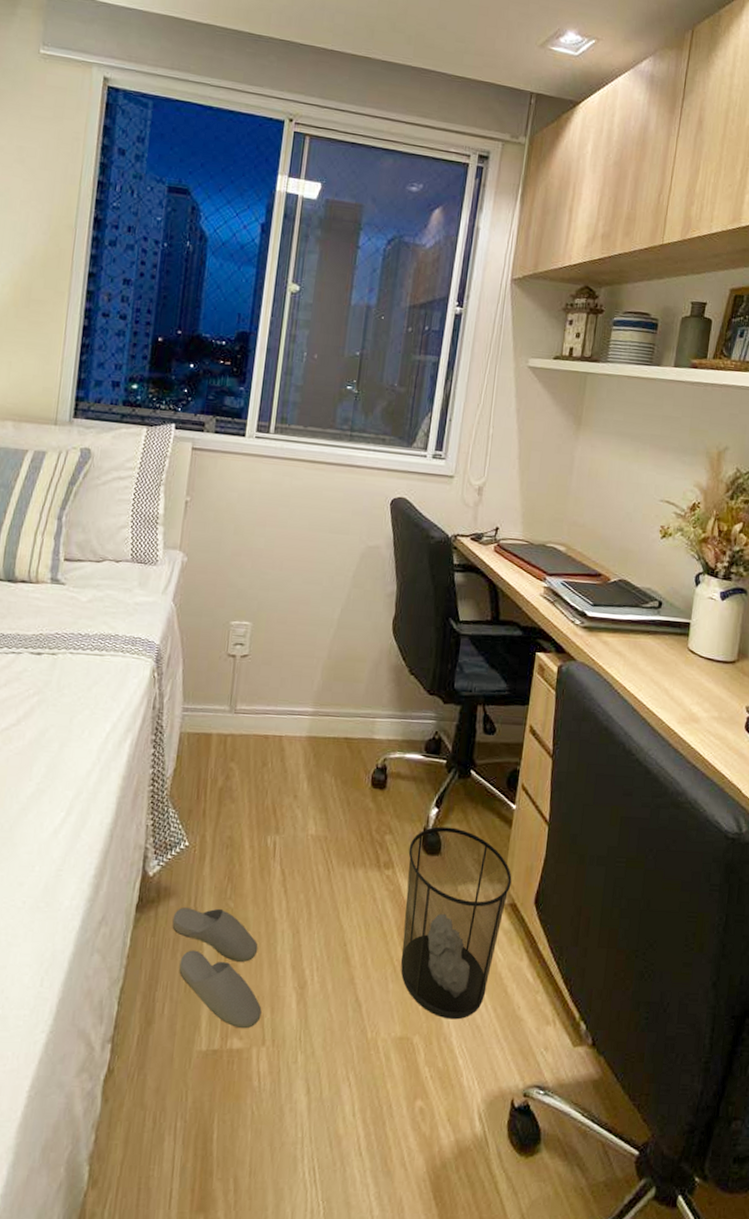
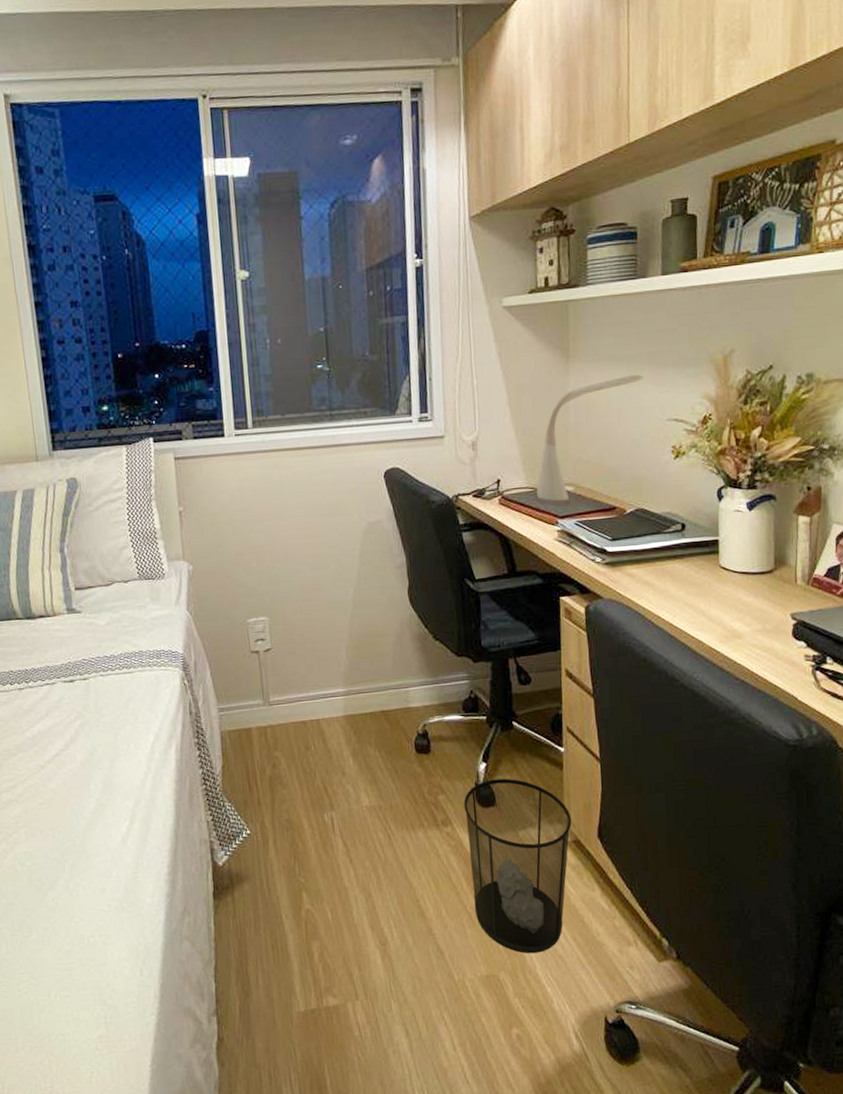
slippers: present [172,908,262,1029] -> none [249,885,350,988]
desk lamp: none [529,452,645,565] -> present [536,374,644,507]

